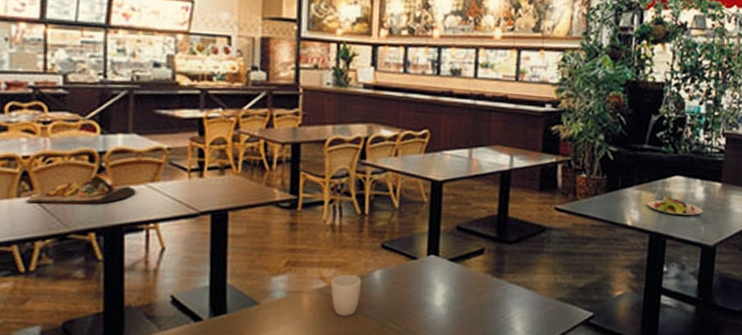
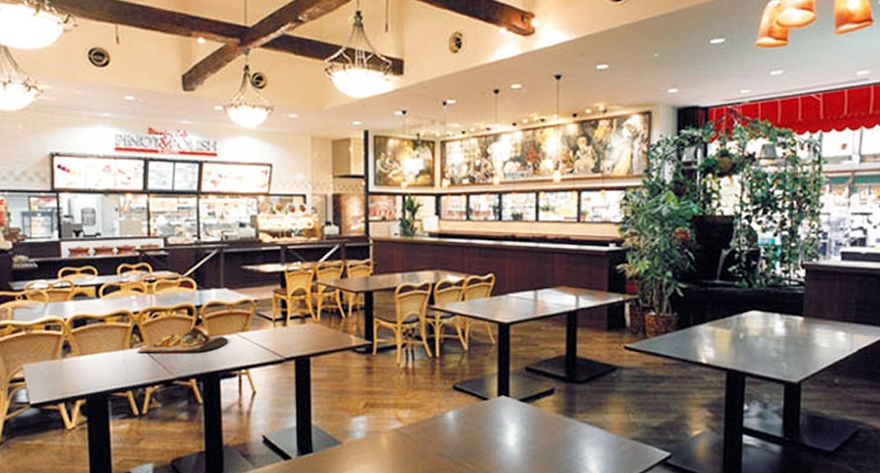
cup: present [330,274,362,316] -> none [406,415,436,455]
salad plate: present [647,195,703,216] -> none [722,330,784,352]

